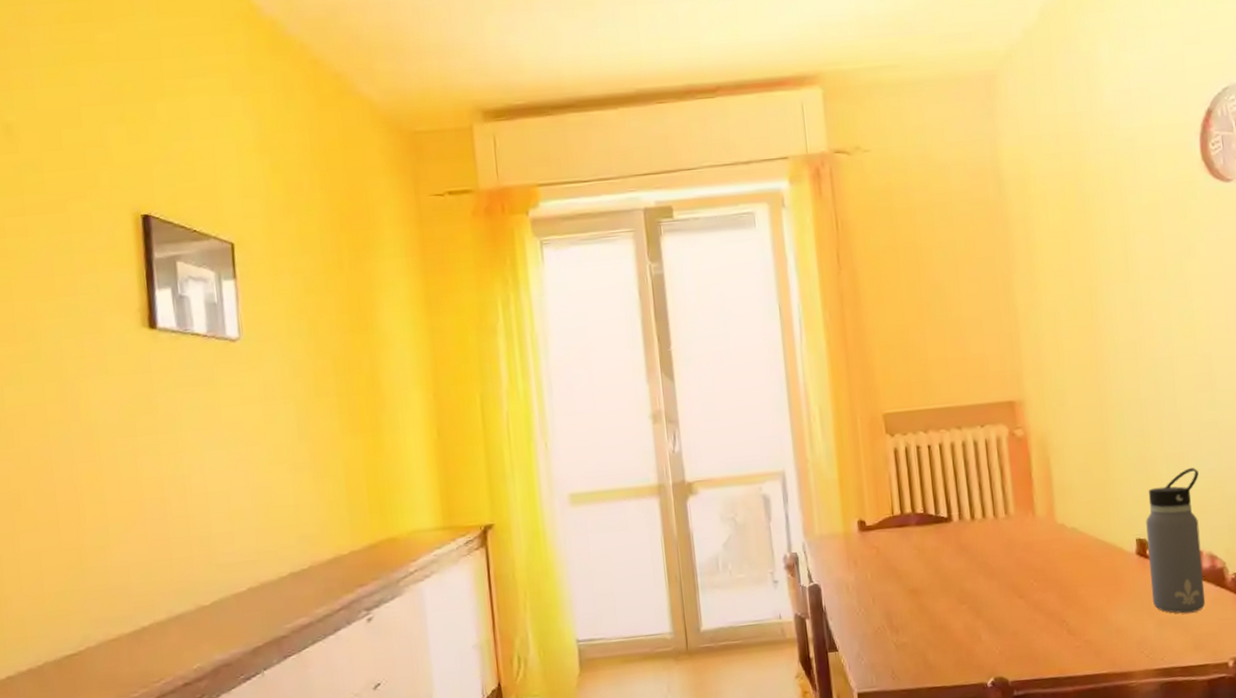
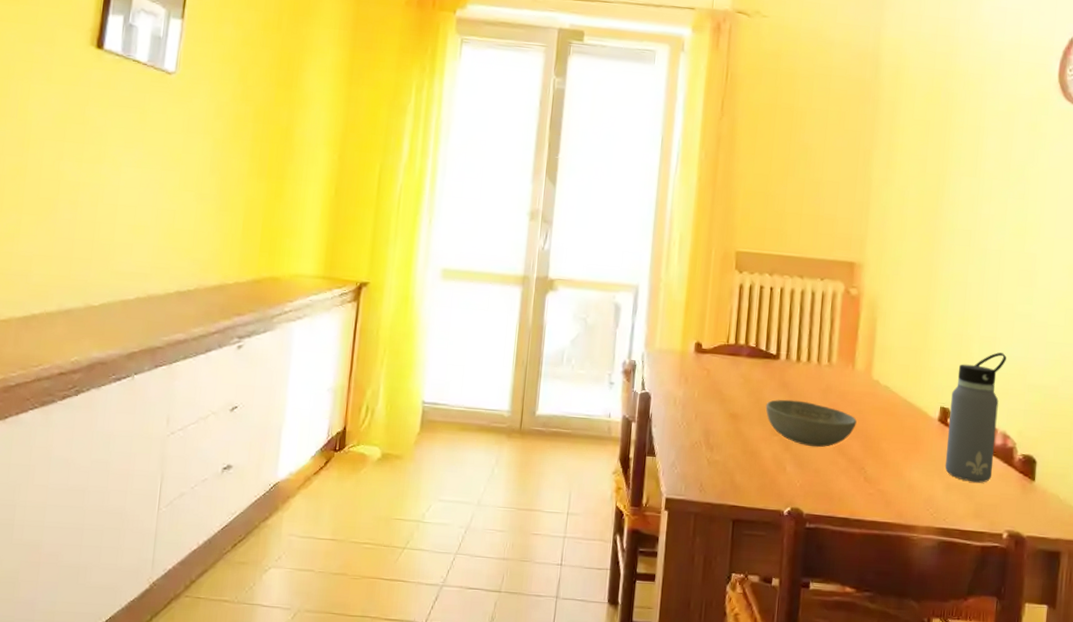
bowl: none [946,561,1049,609] -> present [765,399,857,448]

